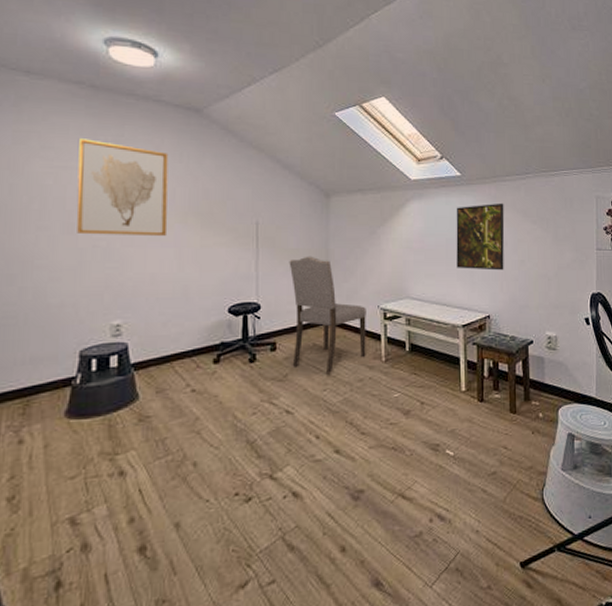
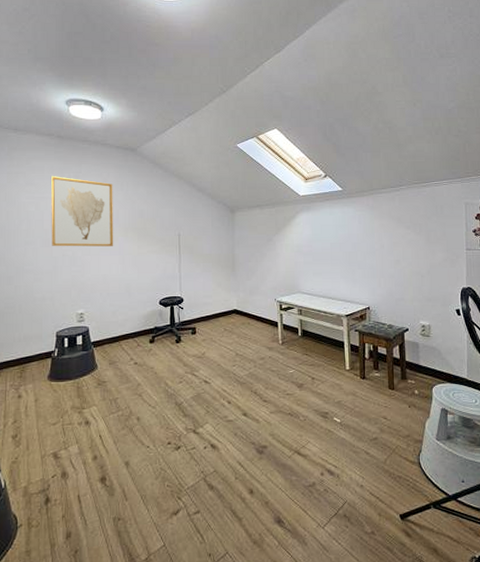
chair: present [289,256,366,375] -> none [204,259,266,353]
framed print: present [456,203,505,271] -> none [338,212,382,269]

